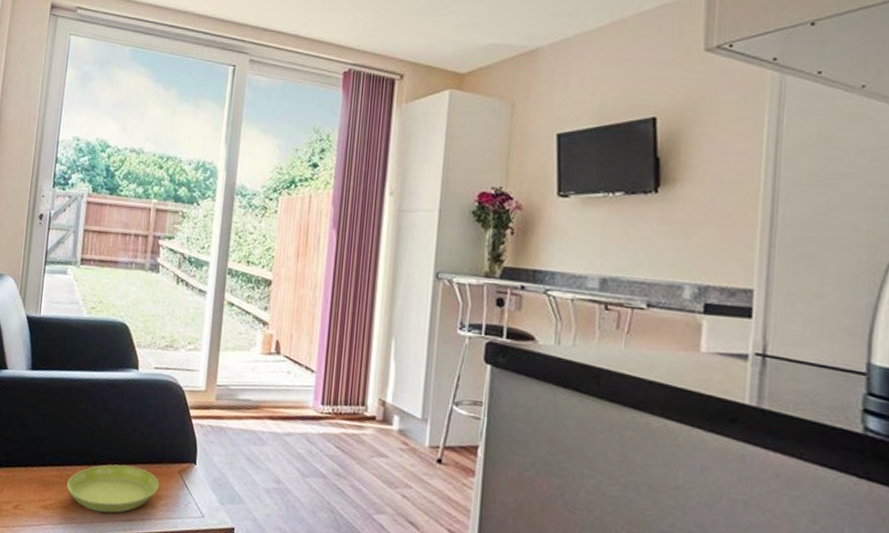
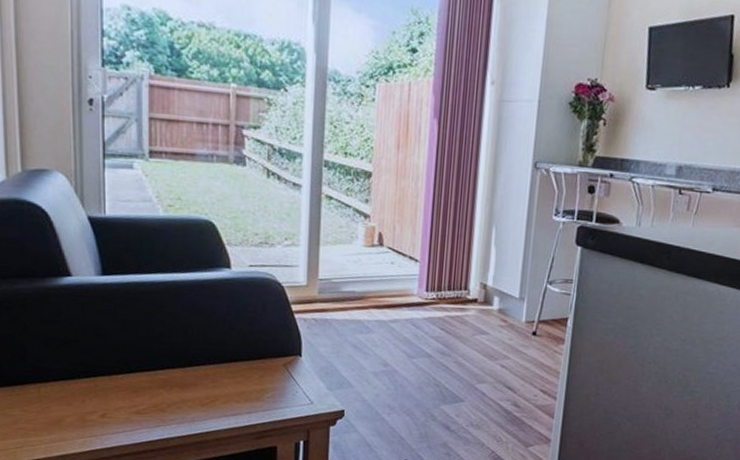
saucer: present [66,464,159,513] -> none [160,363,263,411]

